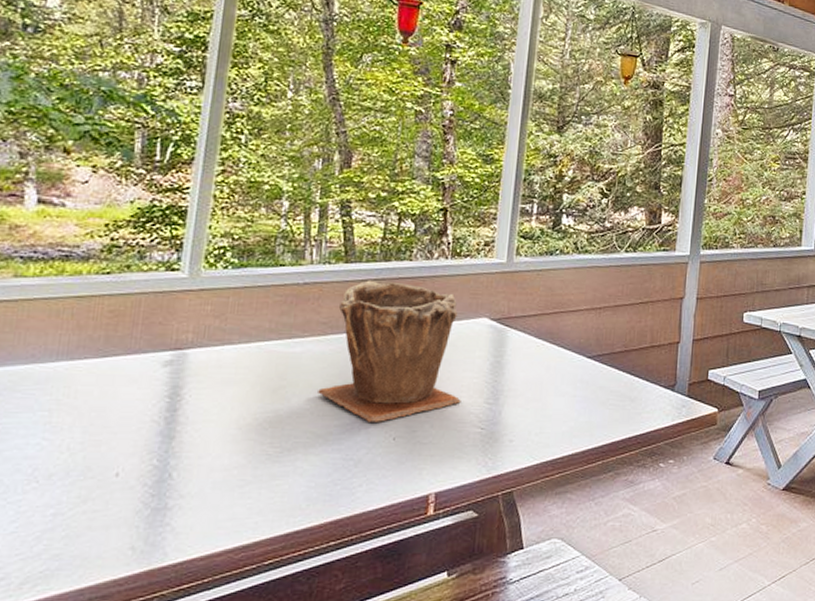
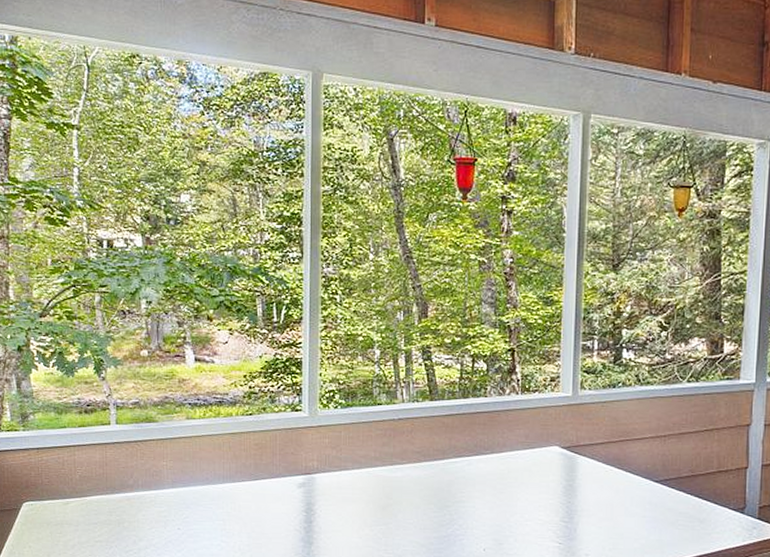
plant pot: present [318,280,461,422] -> none [418,415,540,536]

